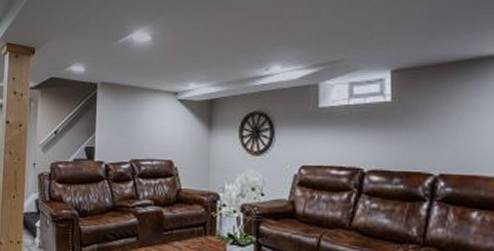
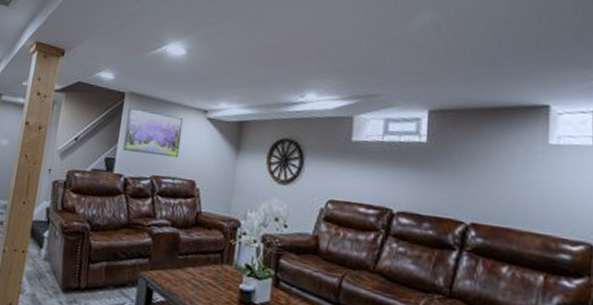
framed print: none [101,97,156,141] -> present [123,107,184,158]

